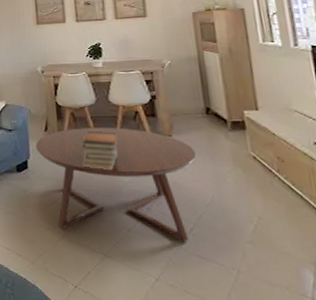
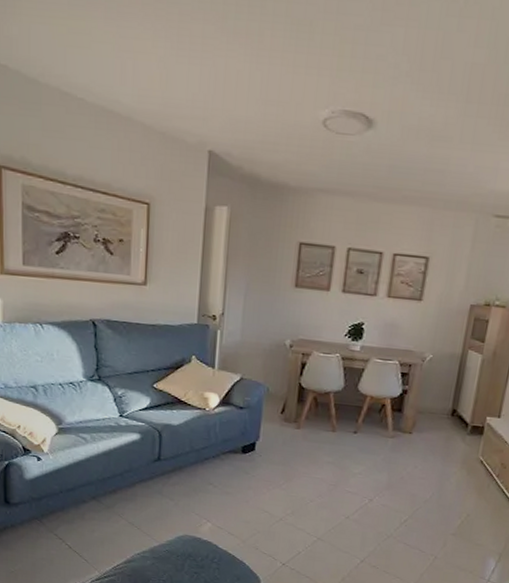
coffee table: present [35,127,197,241] -> none [267,414,431,531]
book stack: present [80,130,118,170] -> none [315,418,358,460]

